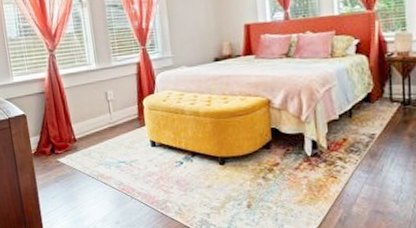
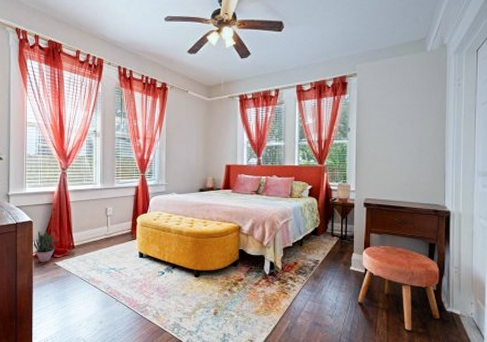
potted plant: none [29,124,58,161] -> present [32,230,58,263]

